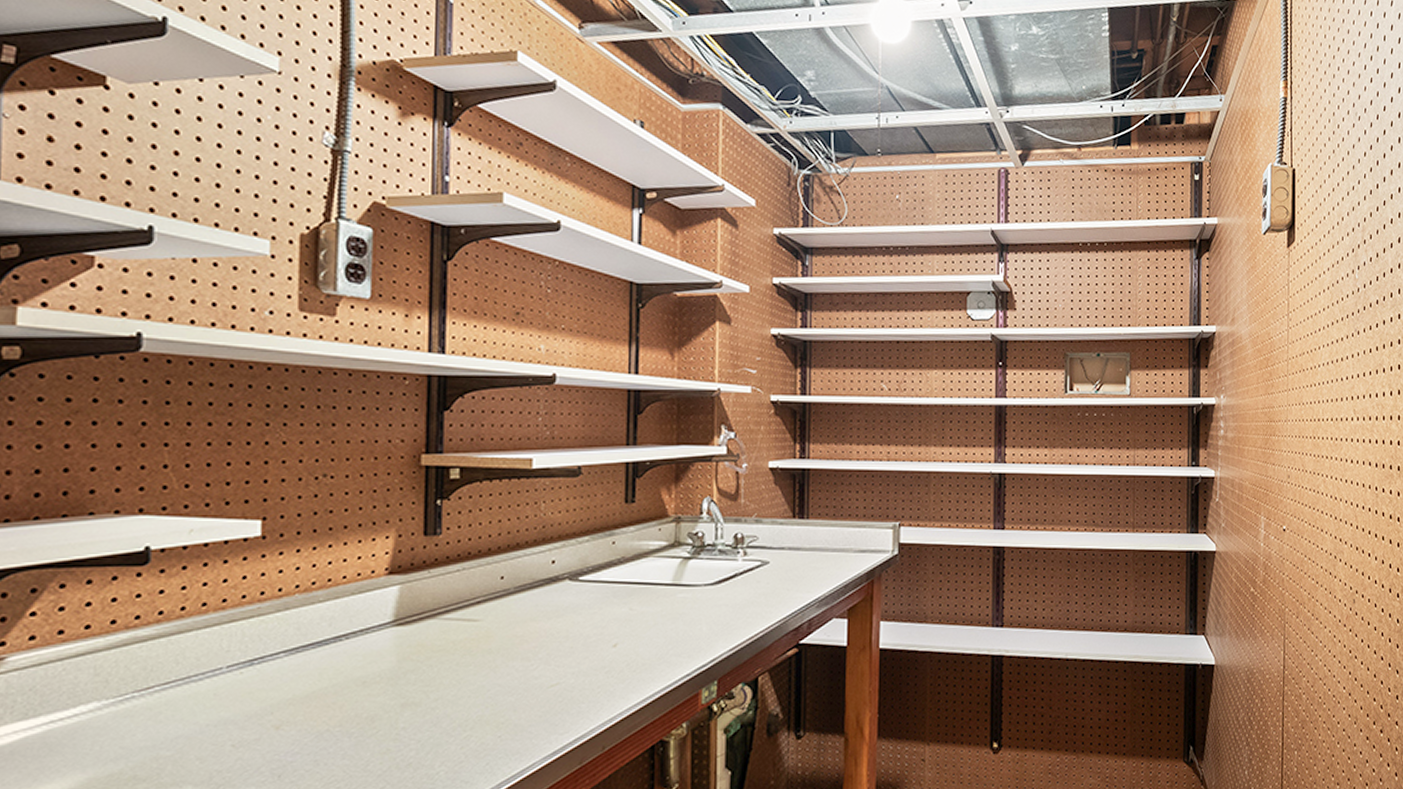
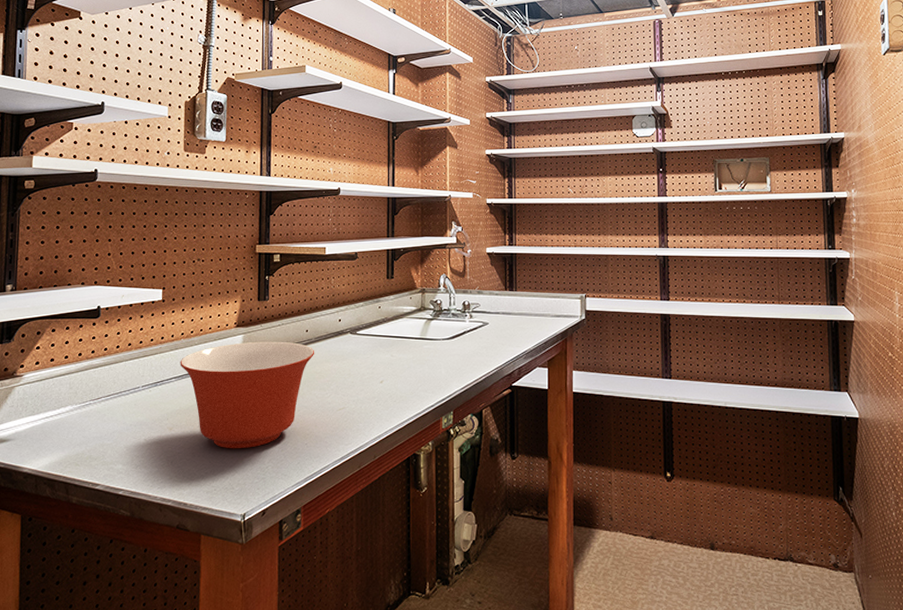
mixing bowl: none [292,593,515,751] -> present [180,341,315,449]

